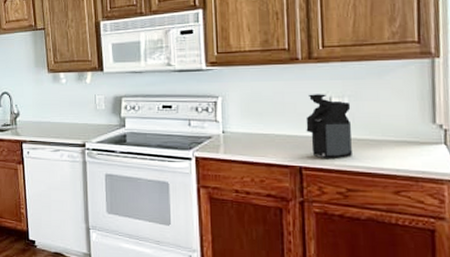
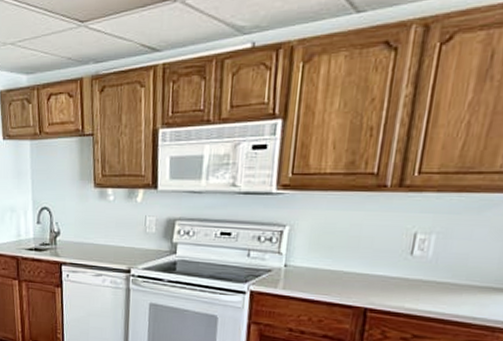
coffee maker: present [306,94,352,159] -> none [380,228,438,302]

